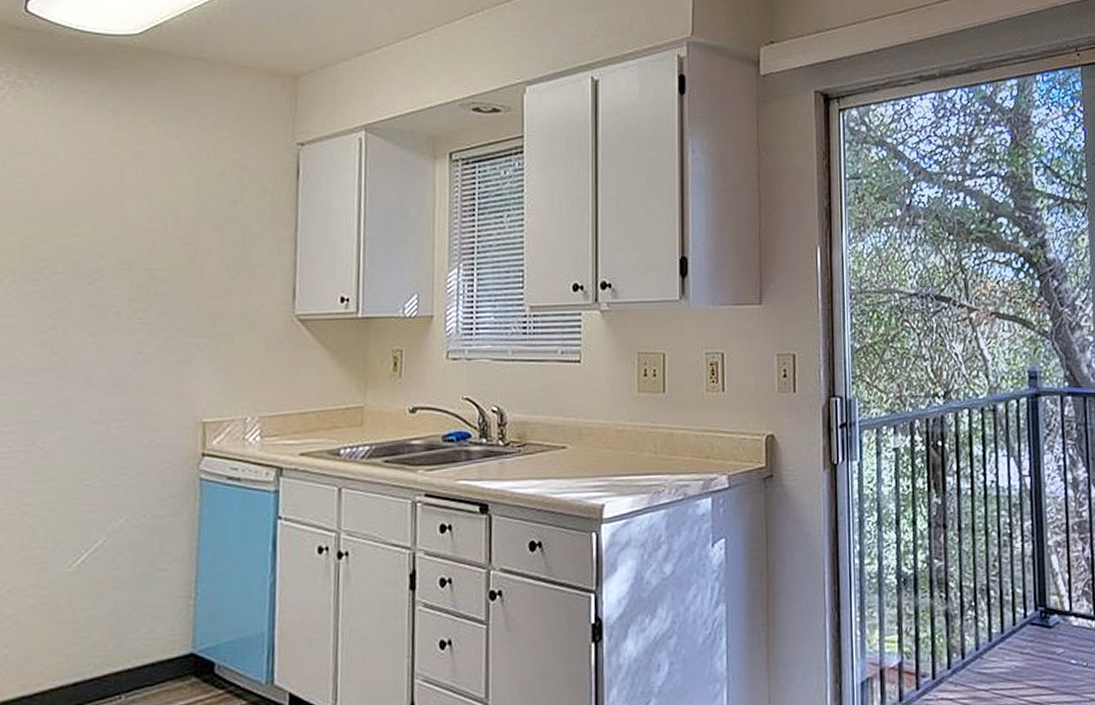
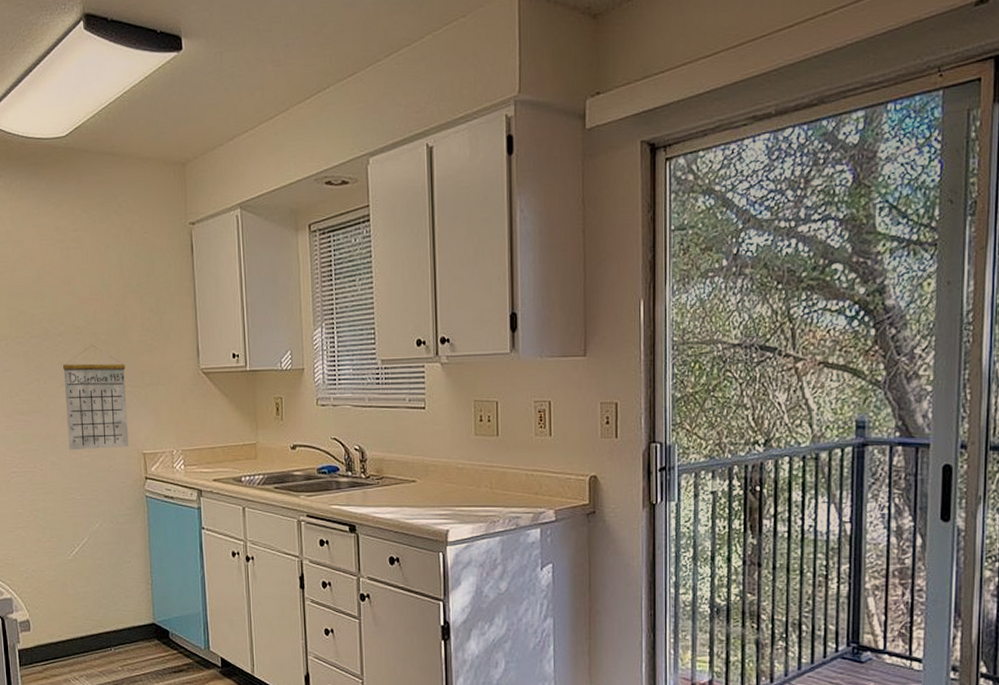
calendar: none [91,284,190,421] -> present [63,345,129,451]

